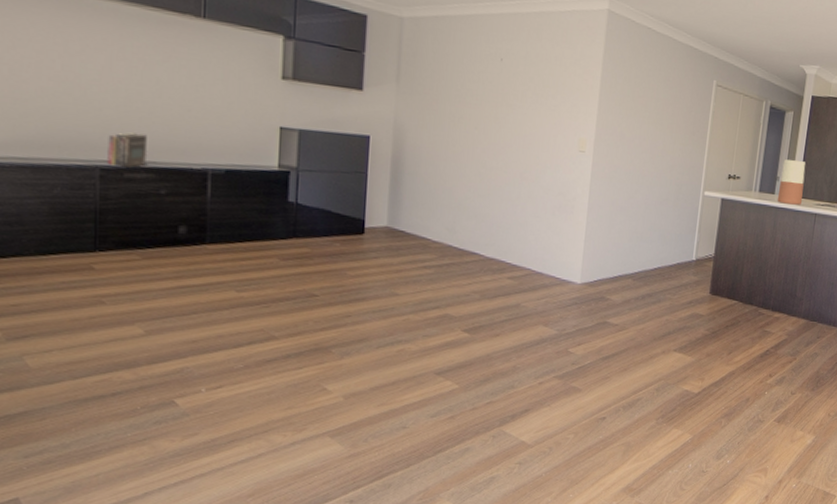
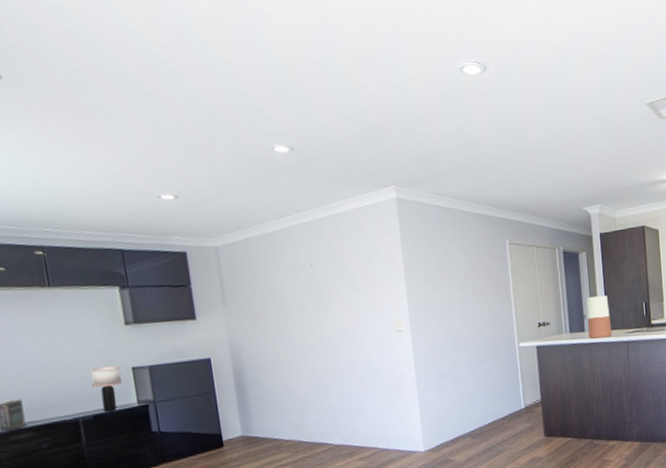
table lamp: none [231,117,266,171] -> present [91,365,122,413]

